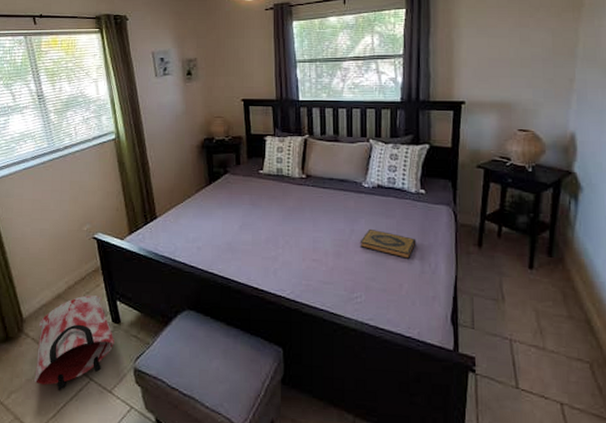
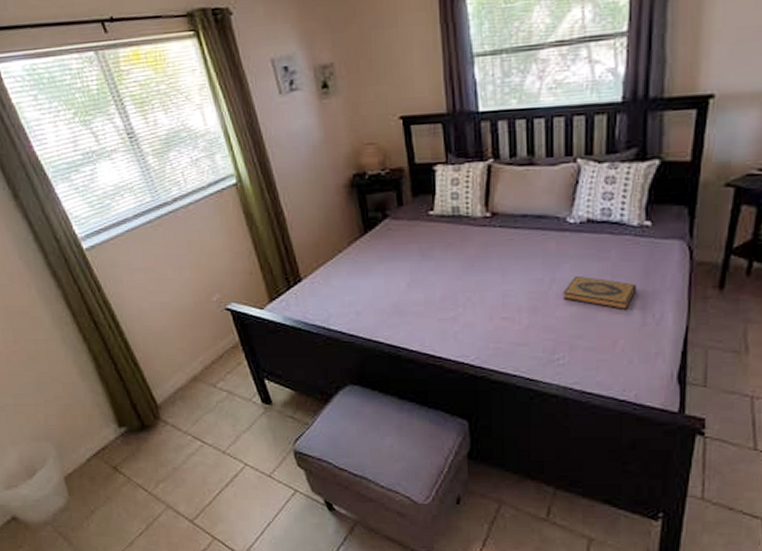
bag: present [34,295,114,390] -> none [176,375,268,477]

